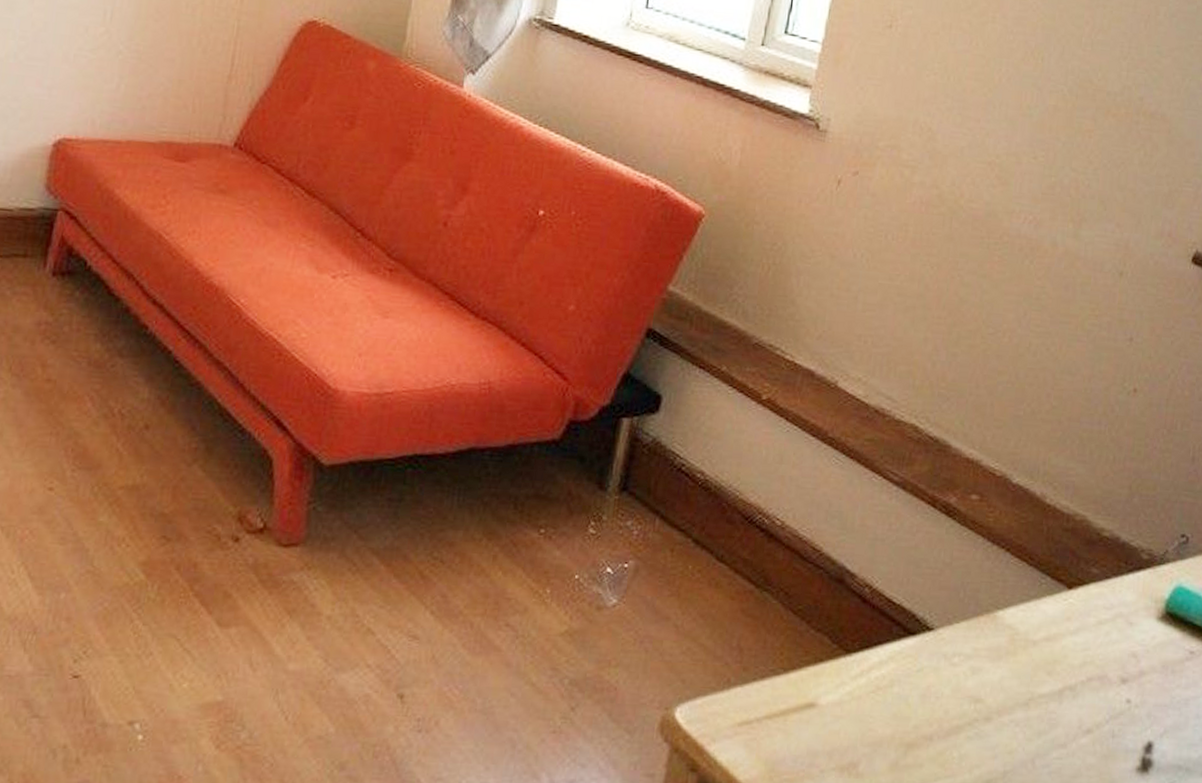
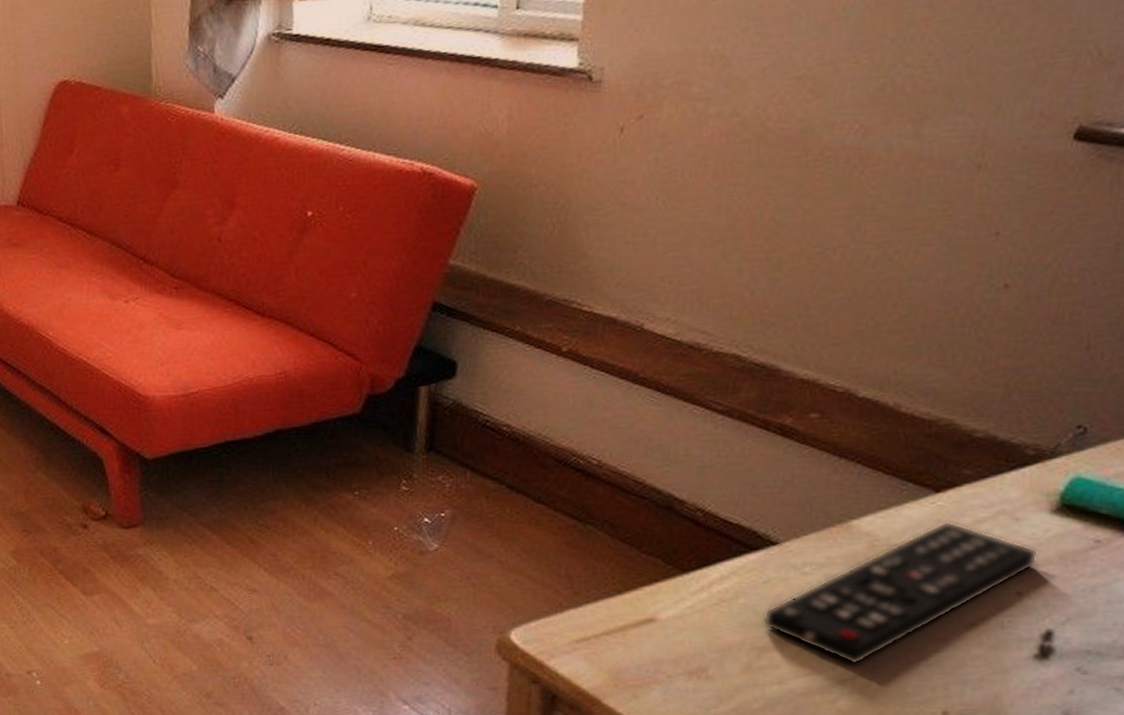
remote control: none [912,619,1145,769] -> present [763,520,1038,665]

